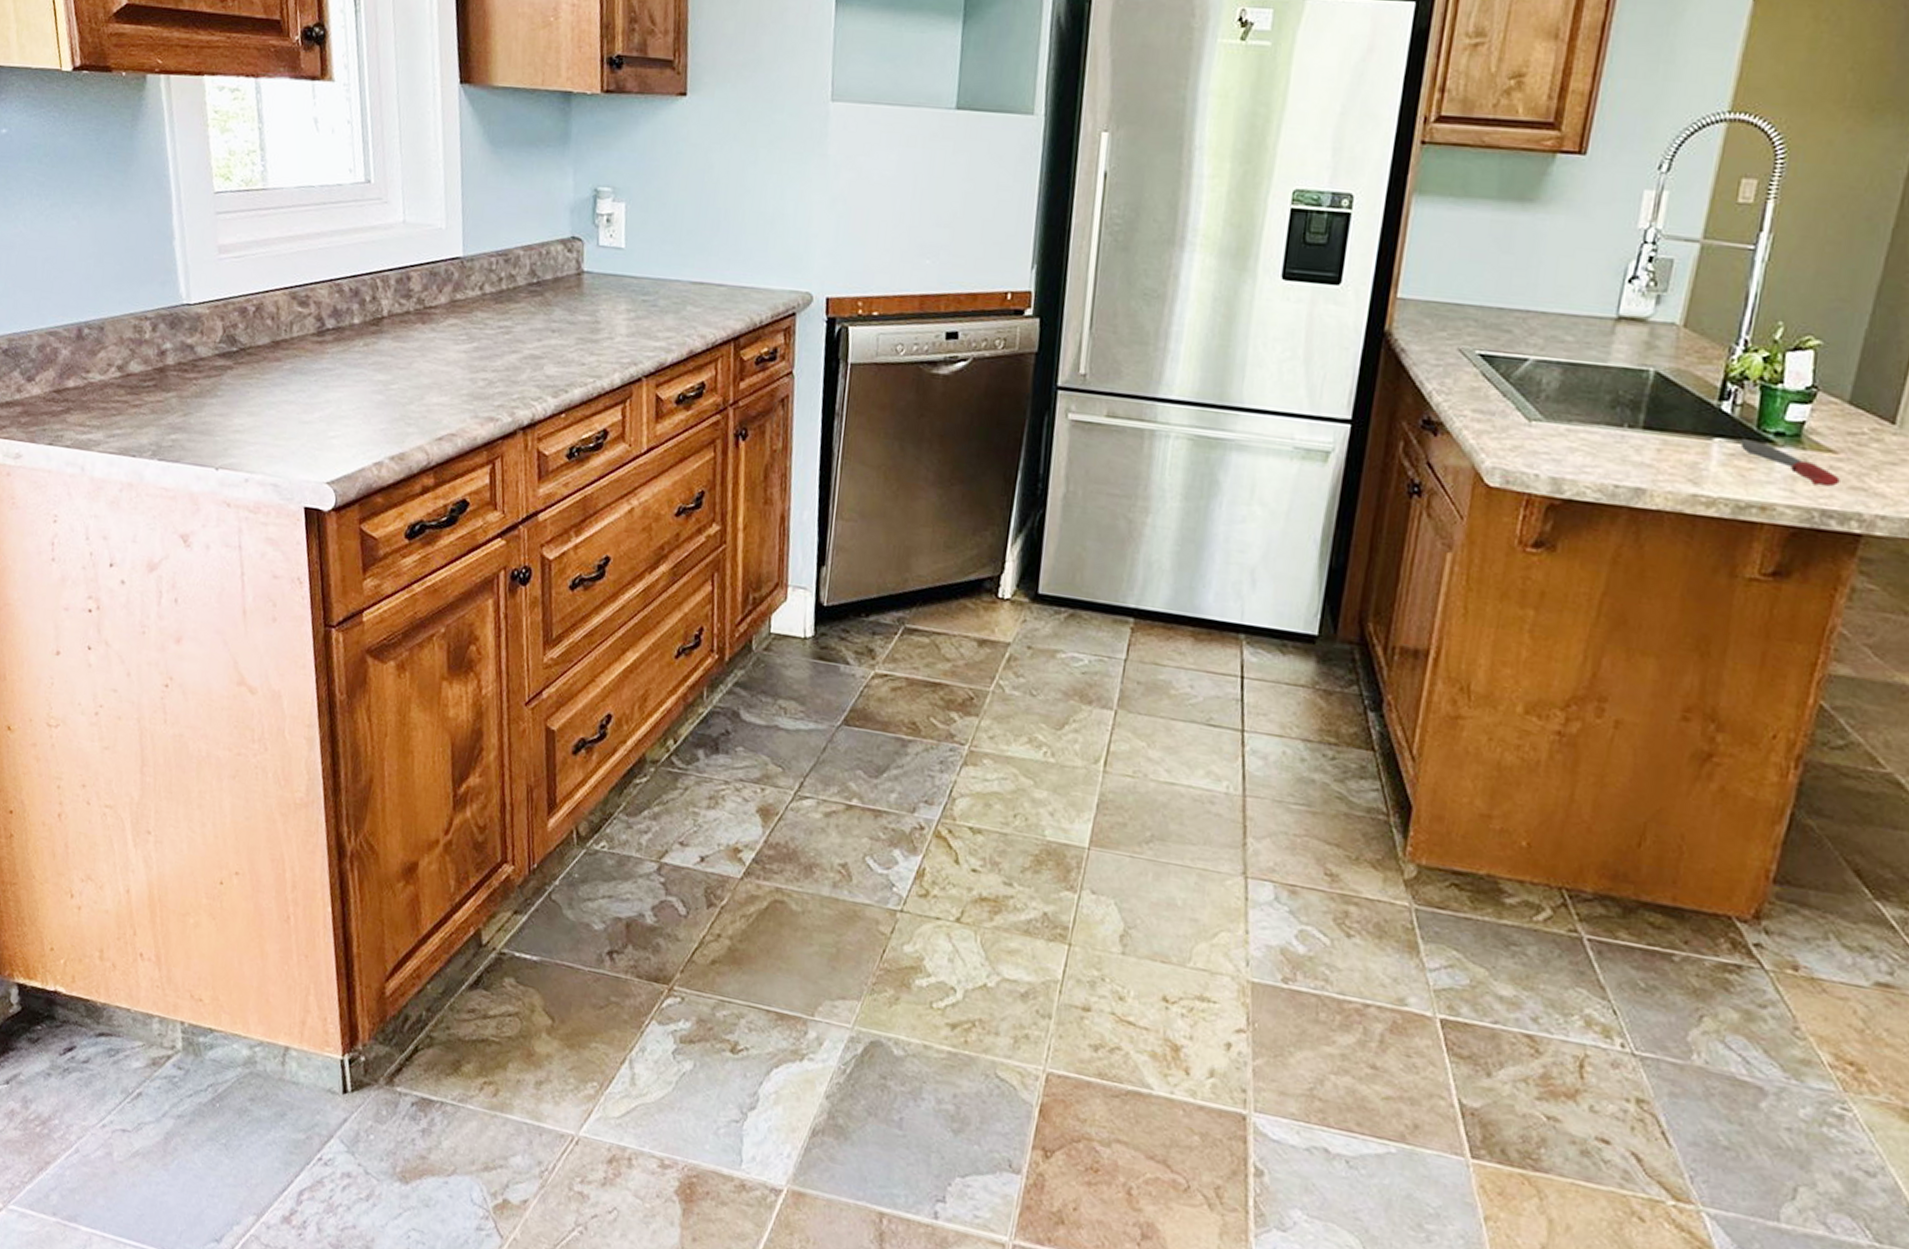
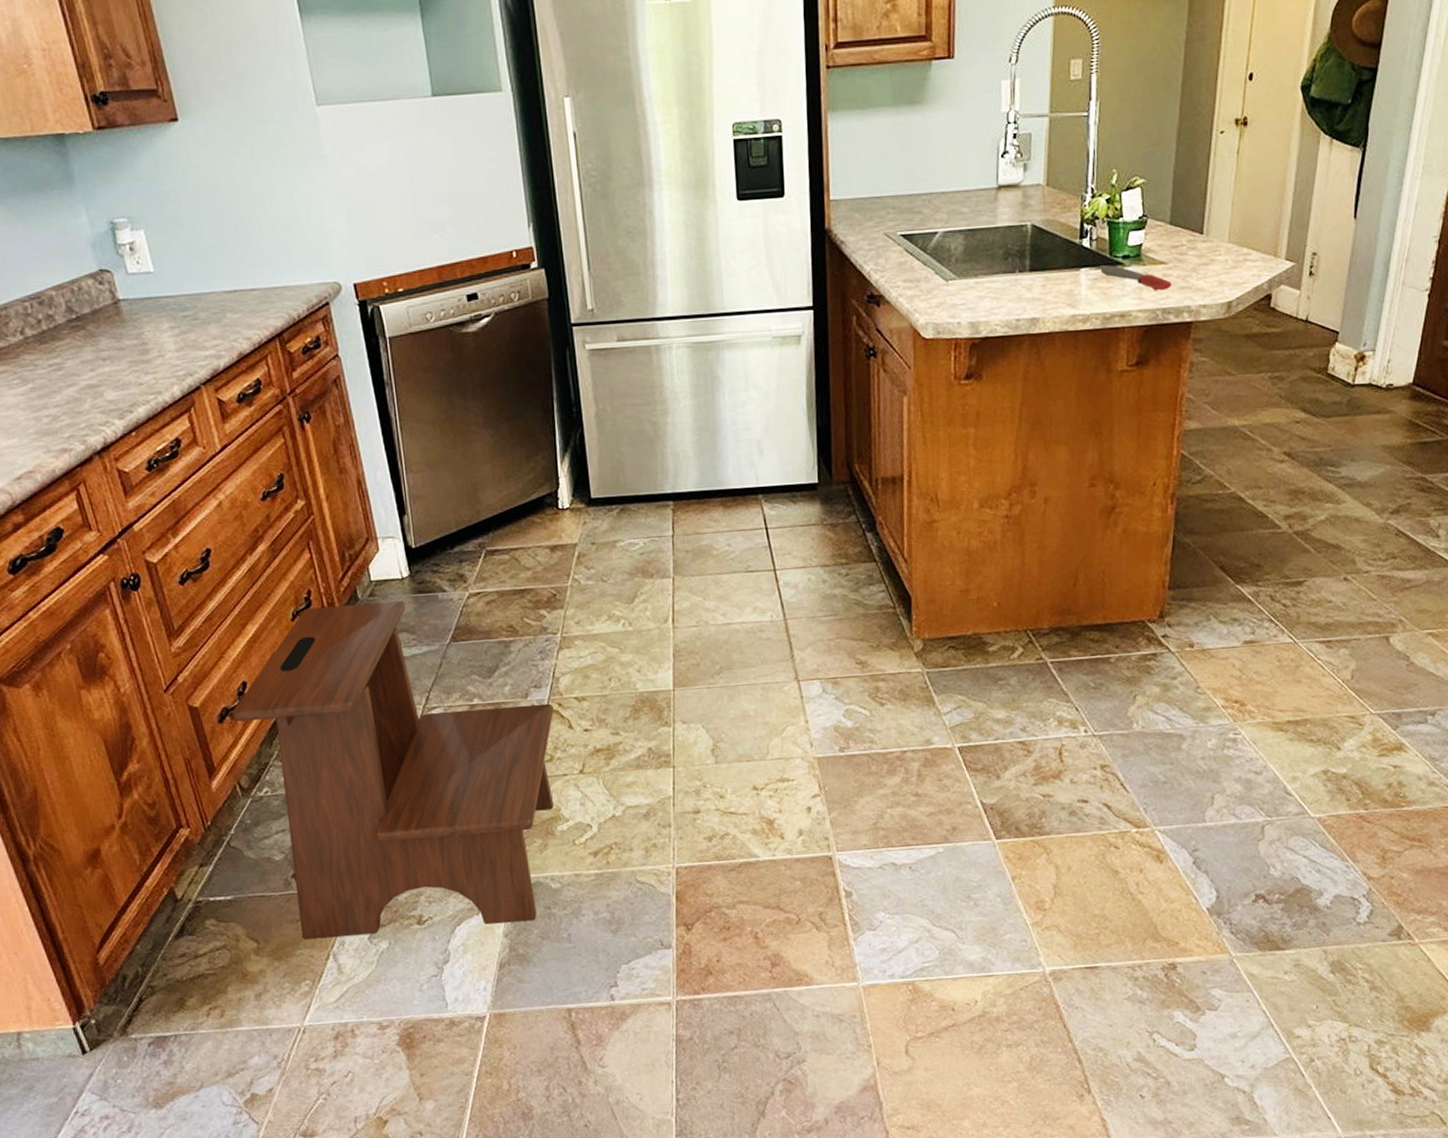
step stool: none [587,647,942,1089] -> present [231,601,554,939]

